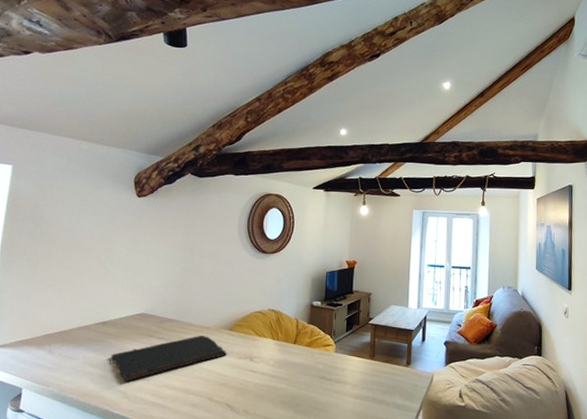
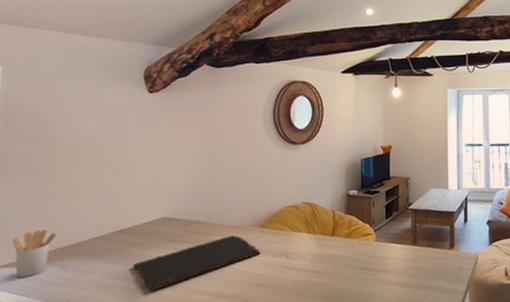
utensil holder: none [8,315,47,359] -> present [12,229,56,278]

